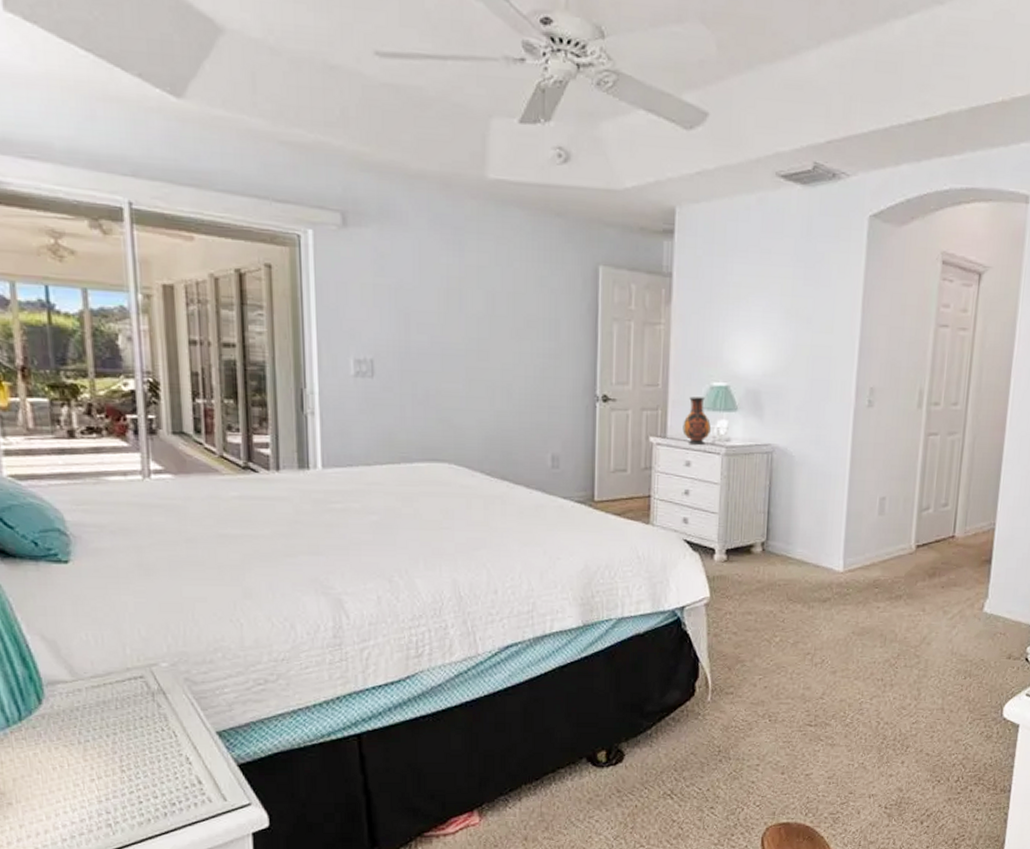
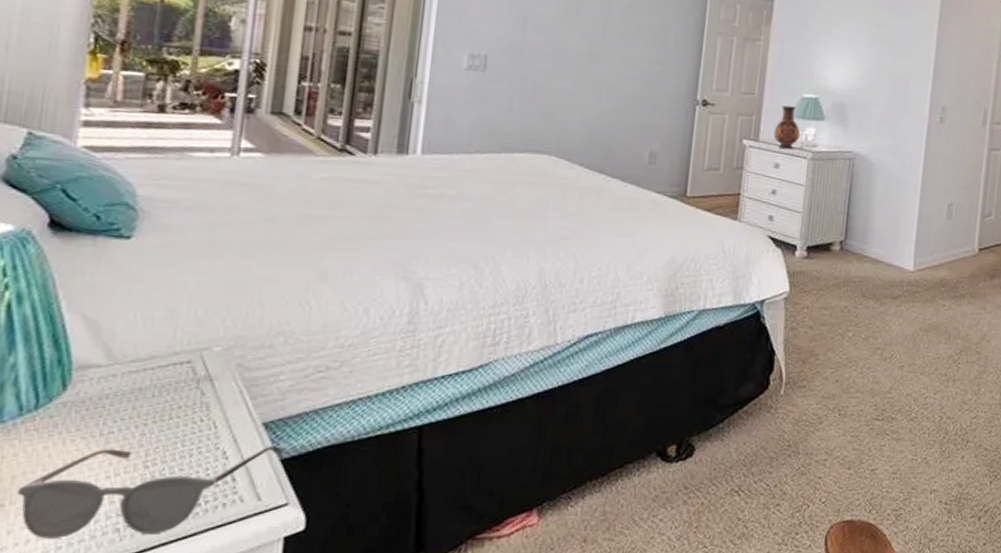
eyeglasses: none [19,752,239,832] -> present [16,446,284,539]

